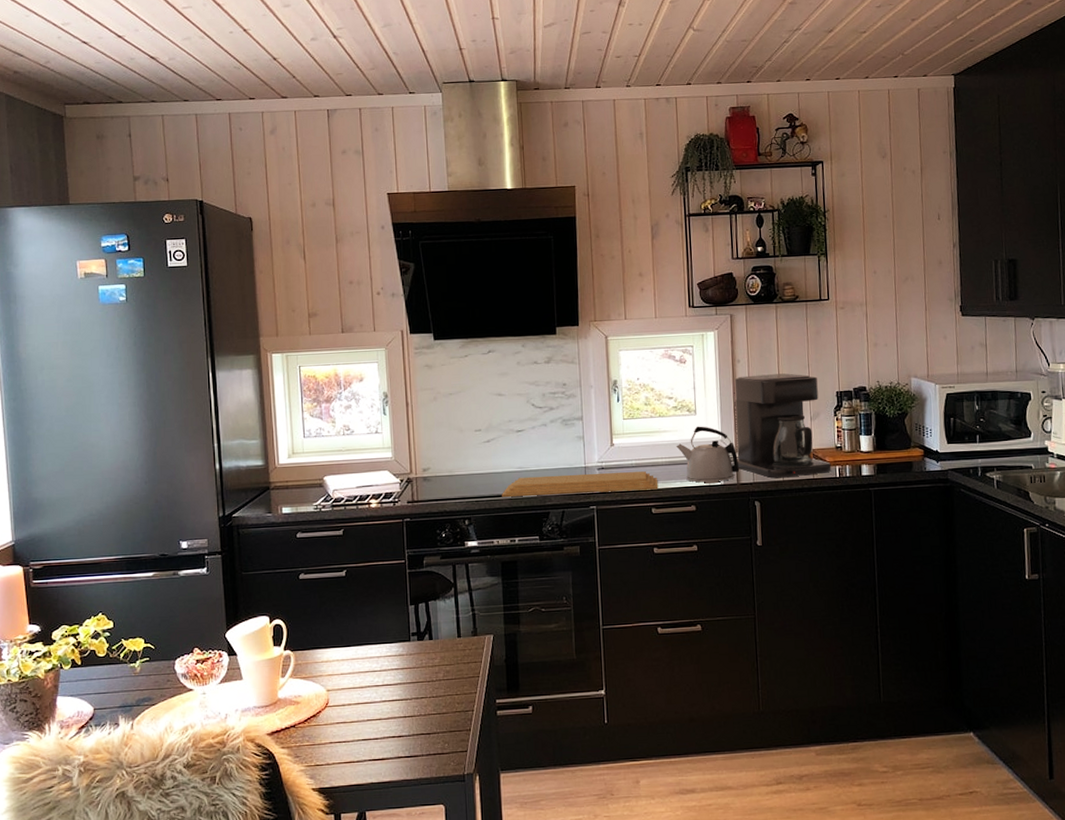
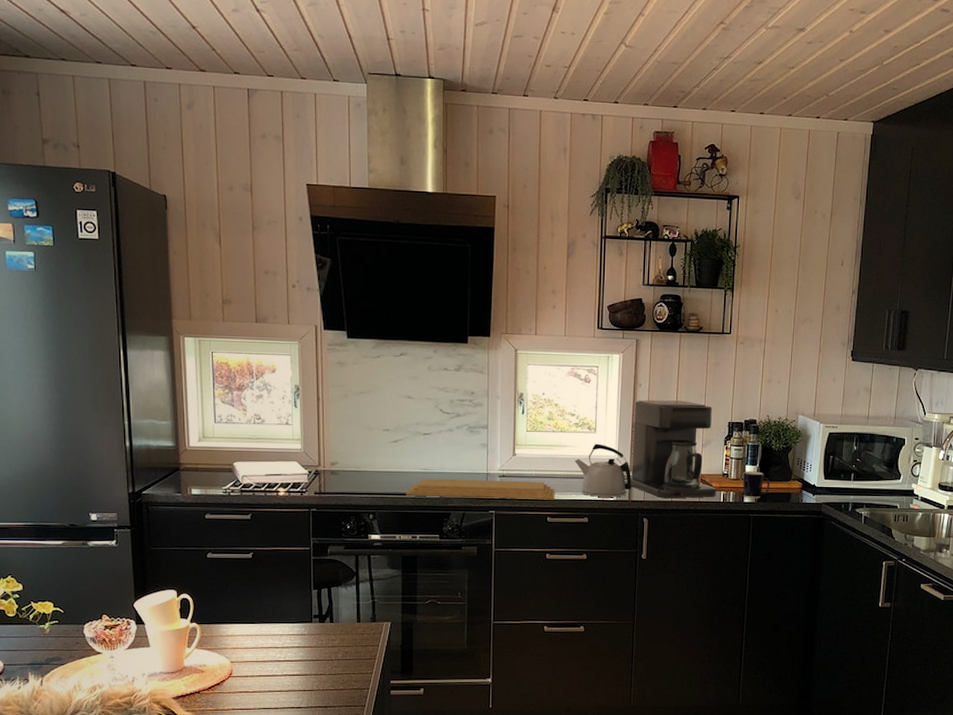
mug: none [858,441,889,472] -> present [742,471,770,499]

